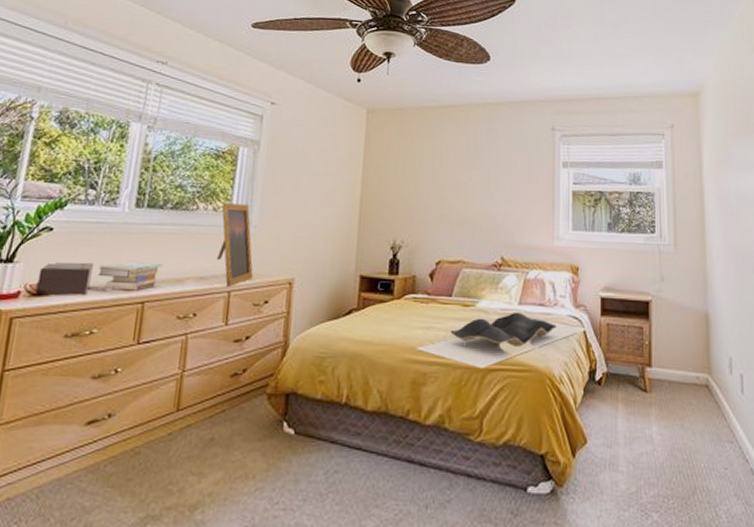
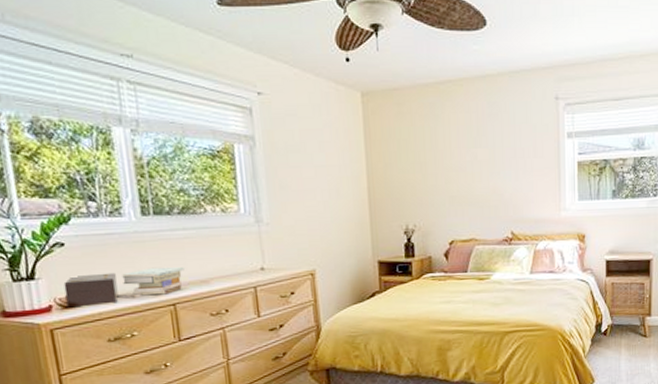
picture frame: present [217,202,253,288] -> none [229,202,275,284]
throw blanket: present [415,311,588,369] -> none [438,280,594,332]

